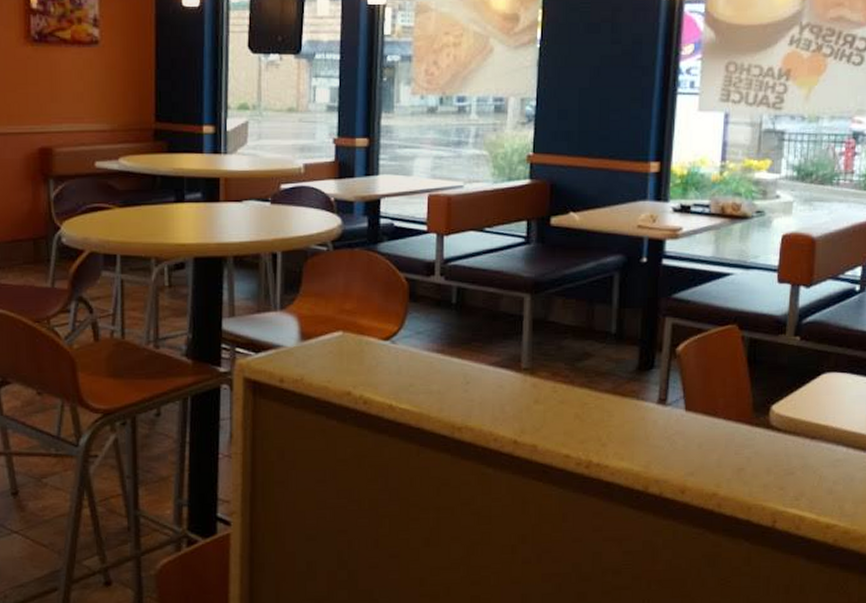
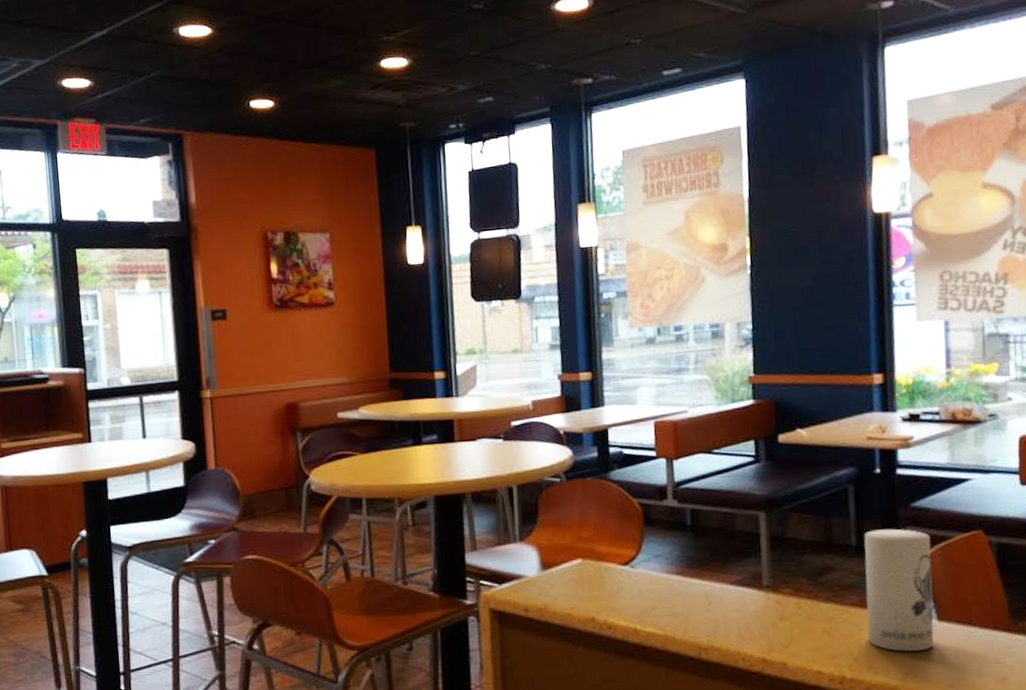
candle: none [617,318,688,440] -> present [864,528,934,652]

